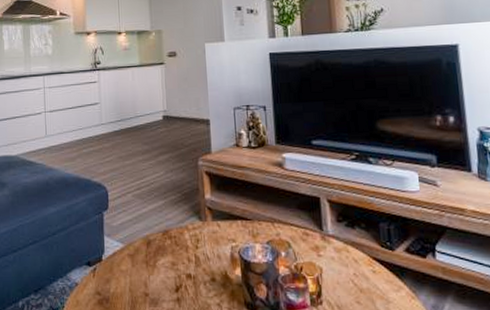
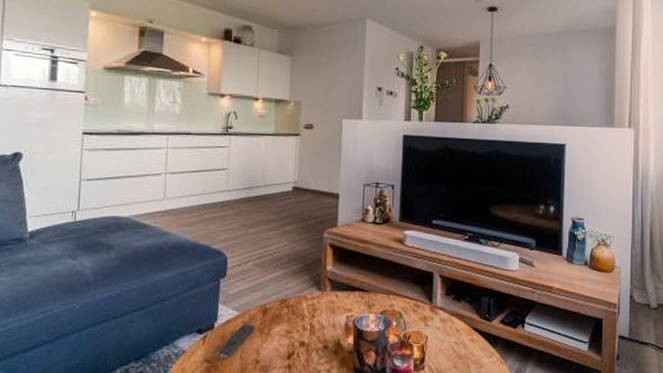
remote control: none [109,256,141,292] -> present [219,324,256,359]

